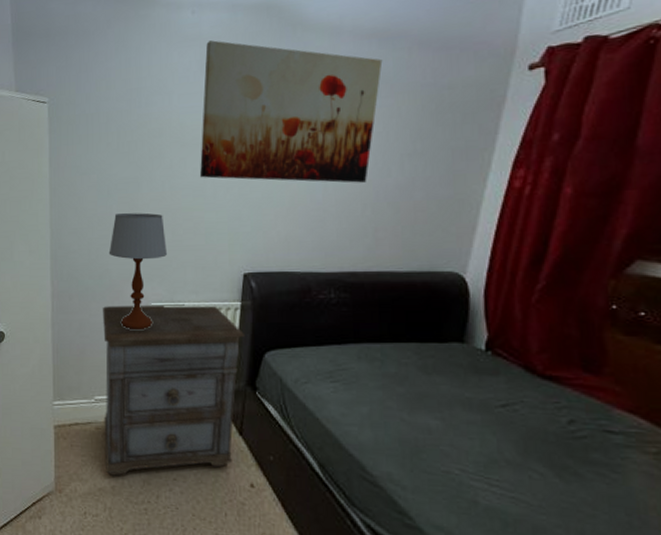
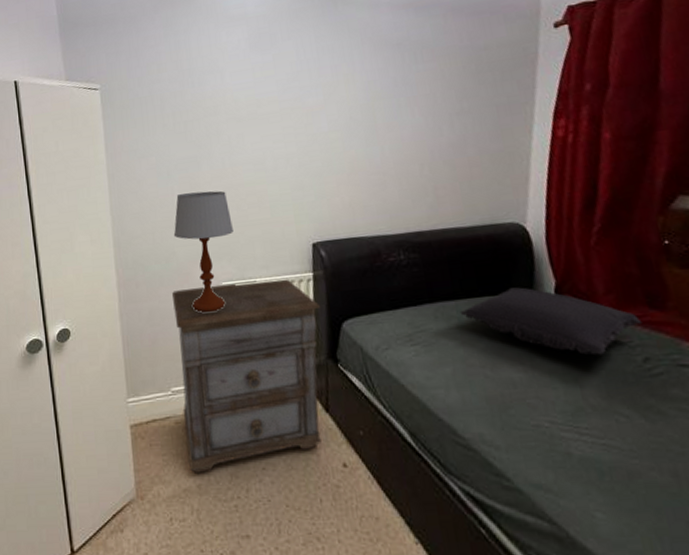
wall art: present [199,40,383,183] -> none [252,18,422,152]
pillow: none [384,337,572,412] -> present [459,287,641,356]

